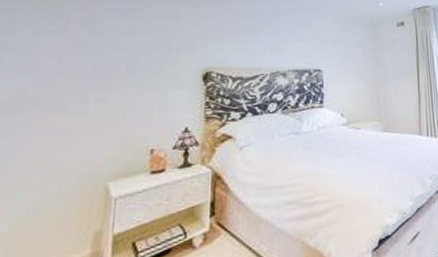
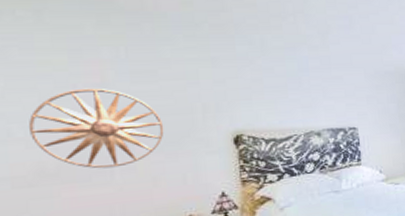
wall art: none [20,23,140,99] -> present [29,88,164,169]

